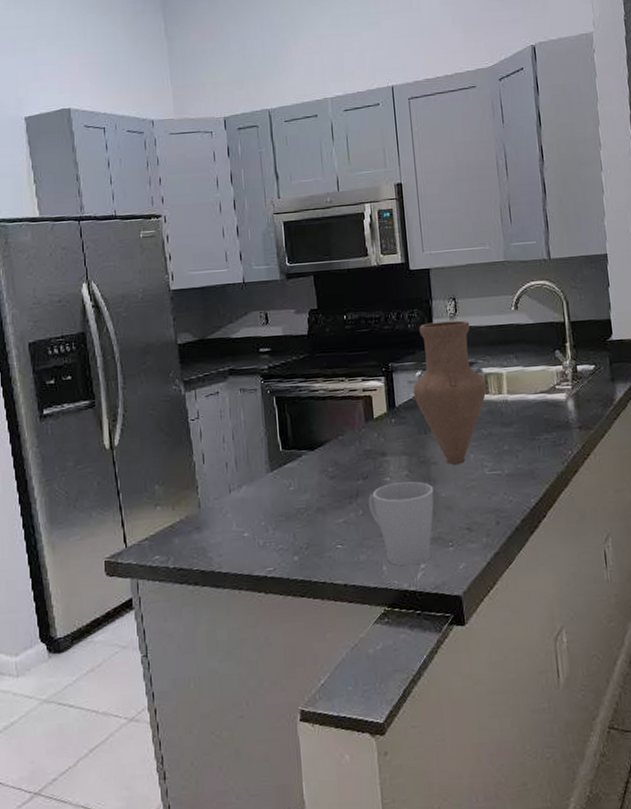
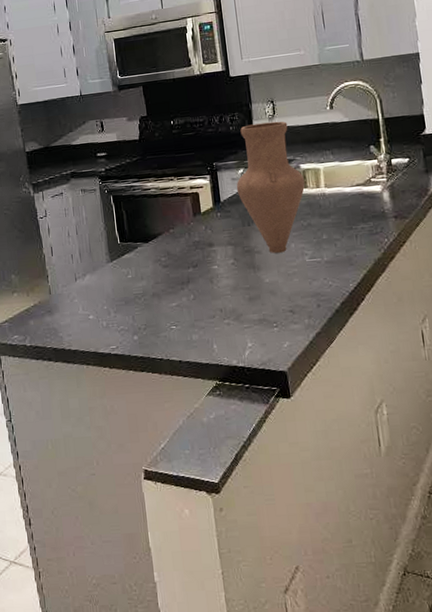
mug: present [368,481,434,566] -> none [198,269,259,345]

